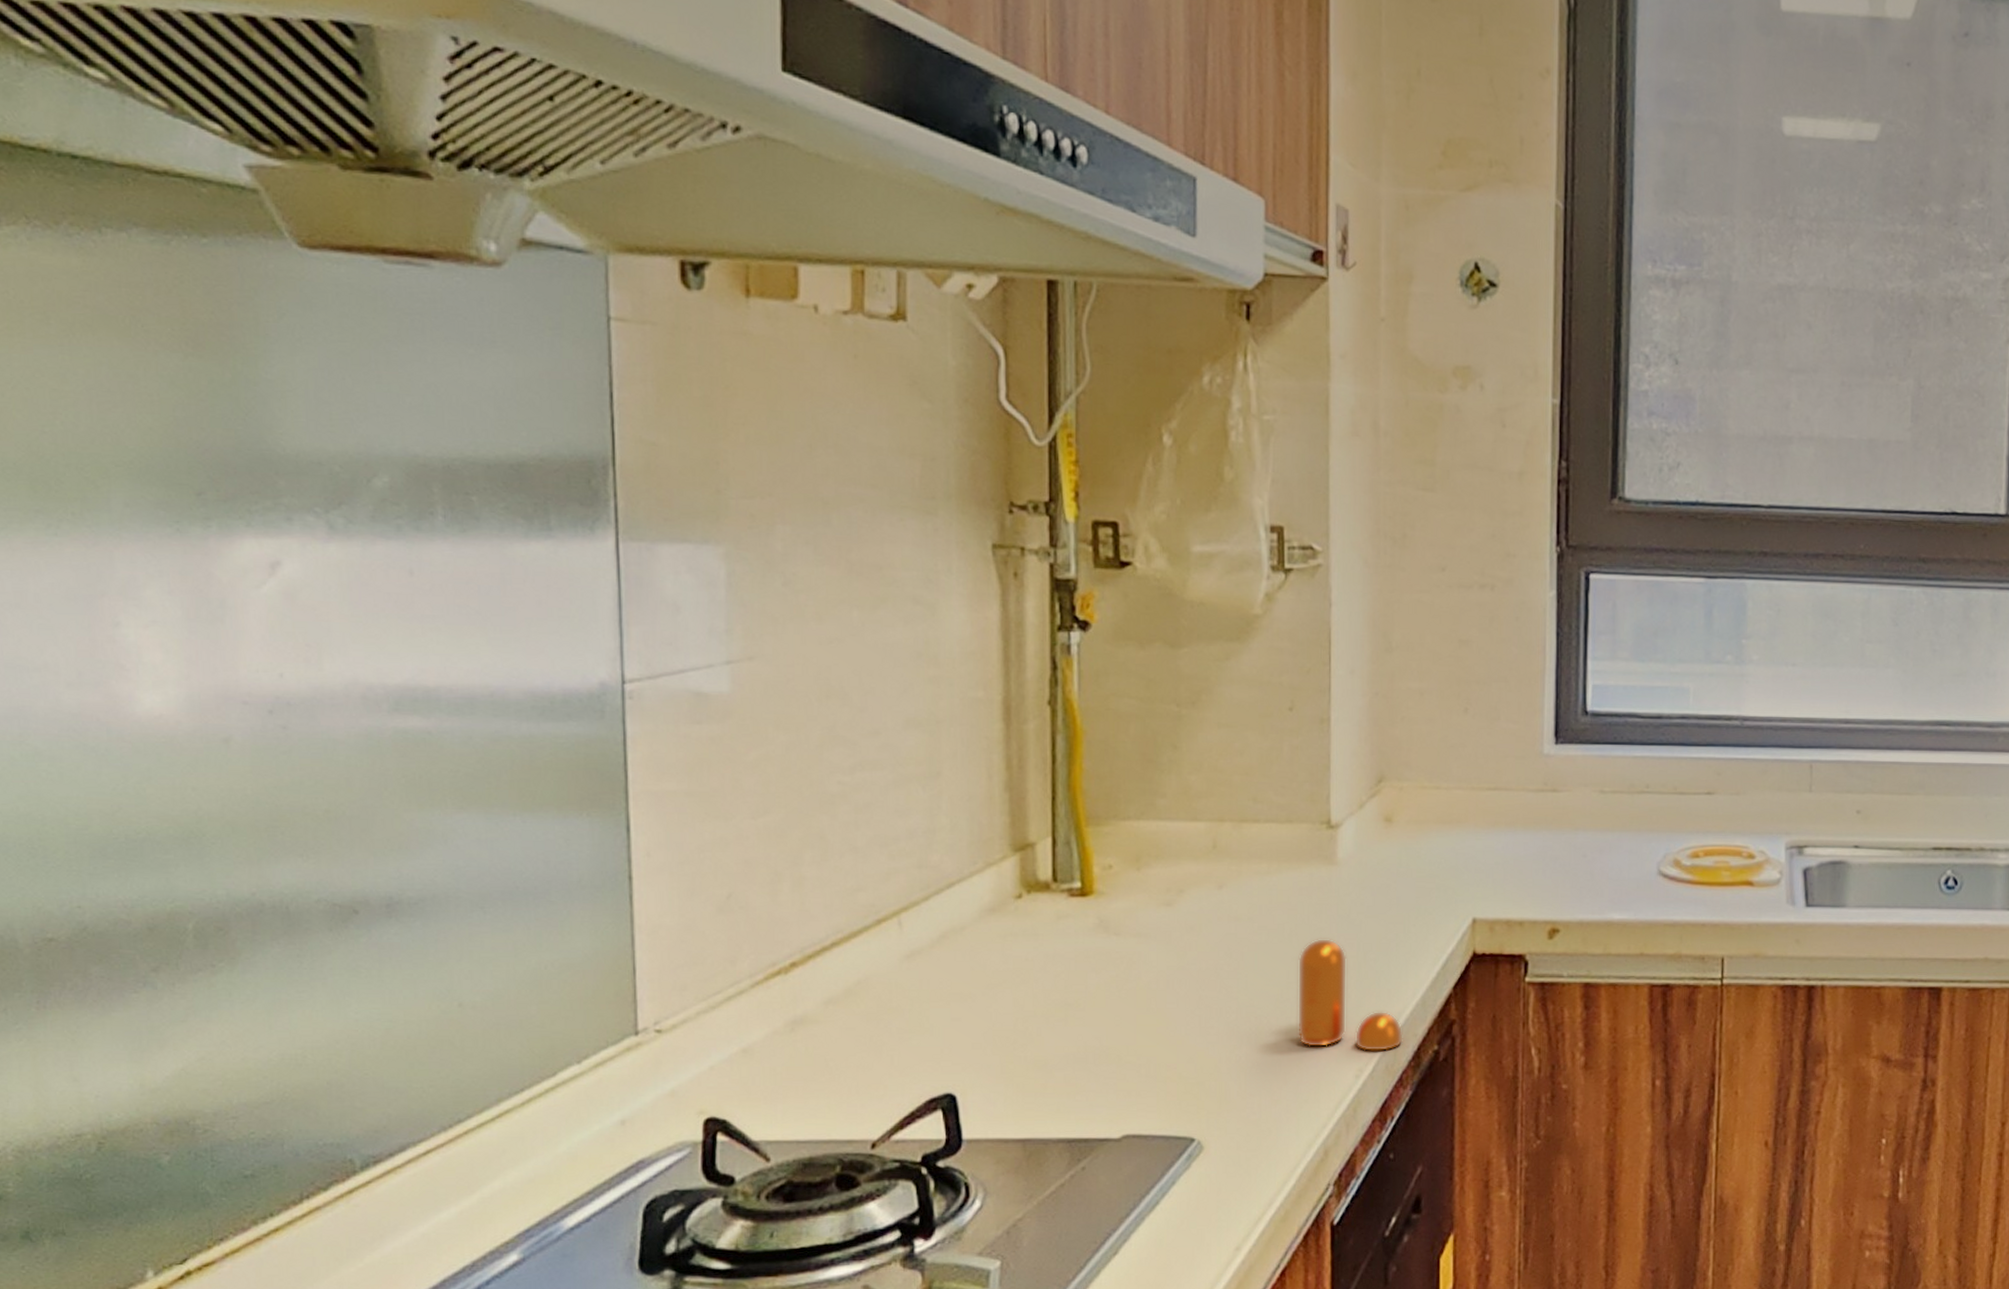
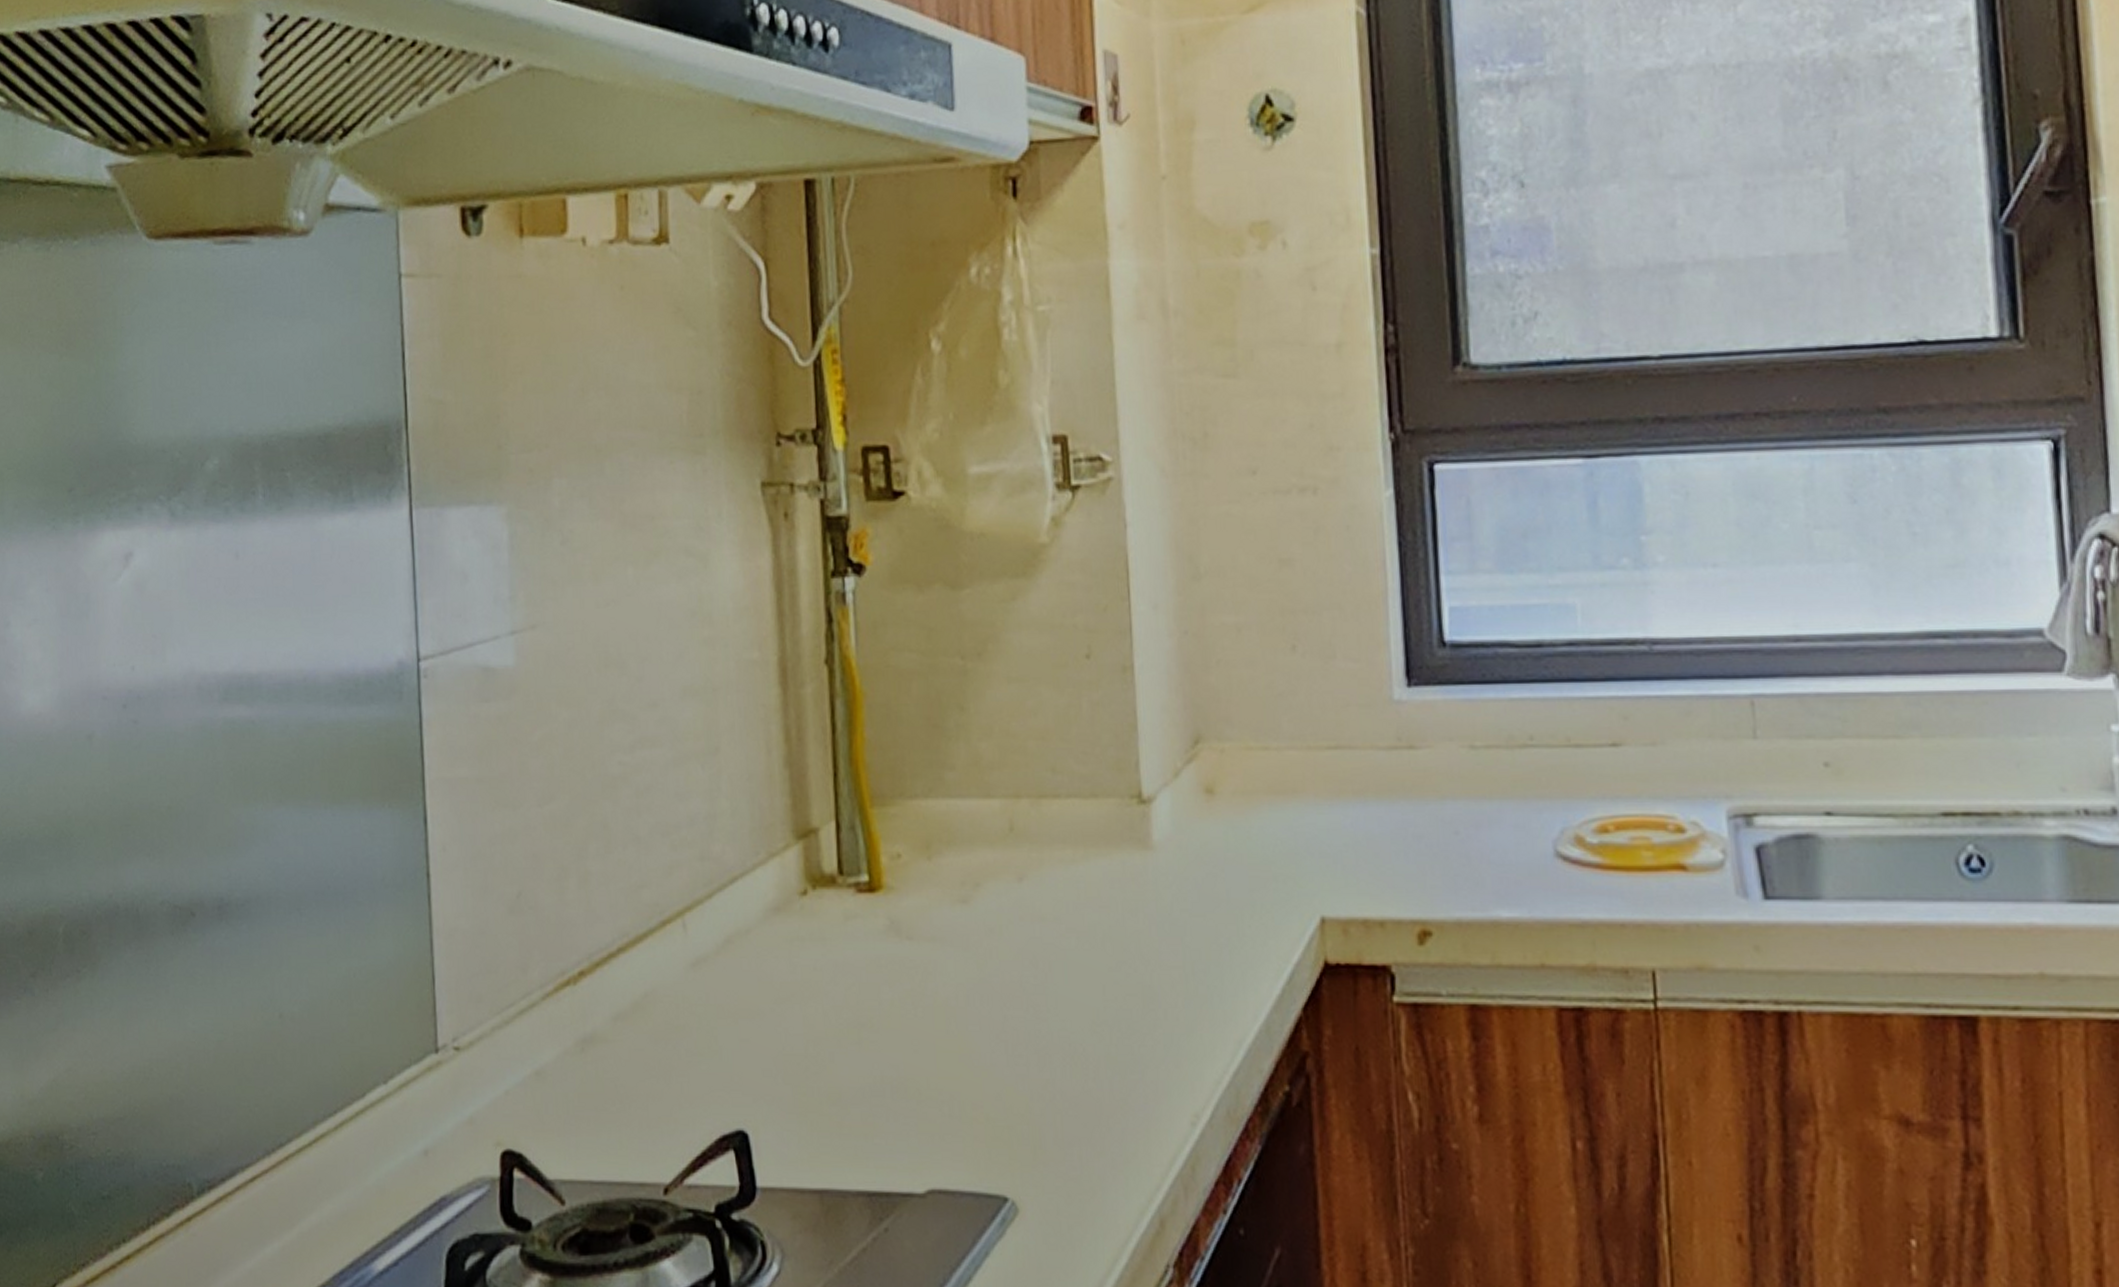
pepper shaker: present [1297,938,1403,1052] -> none [1113,943,1246,1092]

